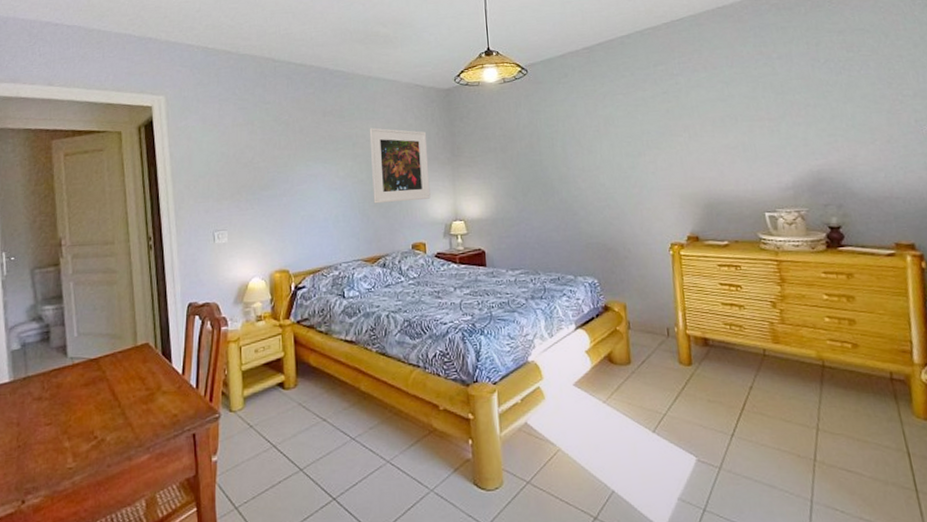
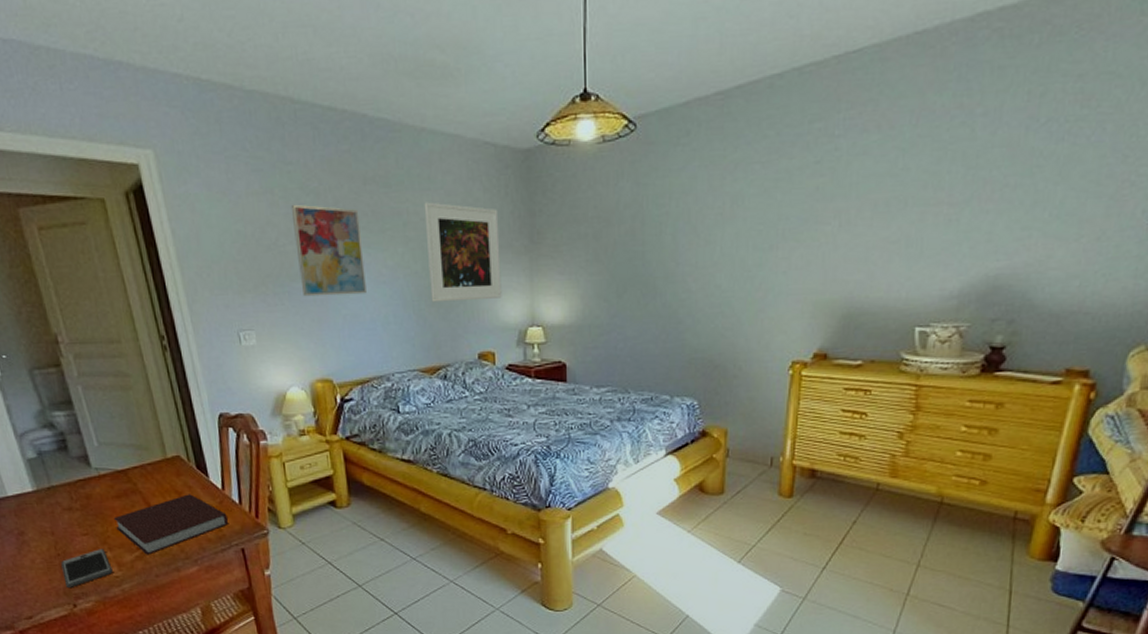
smartphone: none [18,439,68,483] -> present [61,549,113,589]
notebook: none [78,380,185,444] -> present [113,494,229,555]
wall art: none [266,132,321,202] -> present [290,204,366,297]

